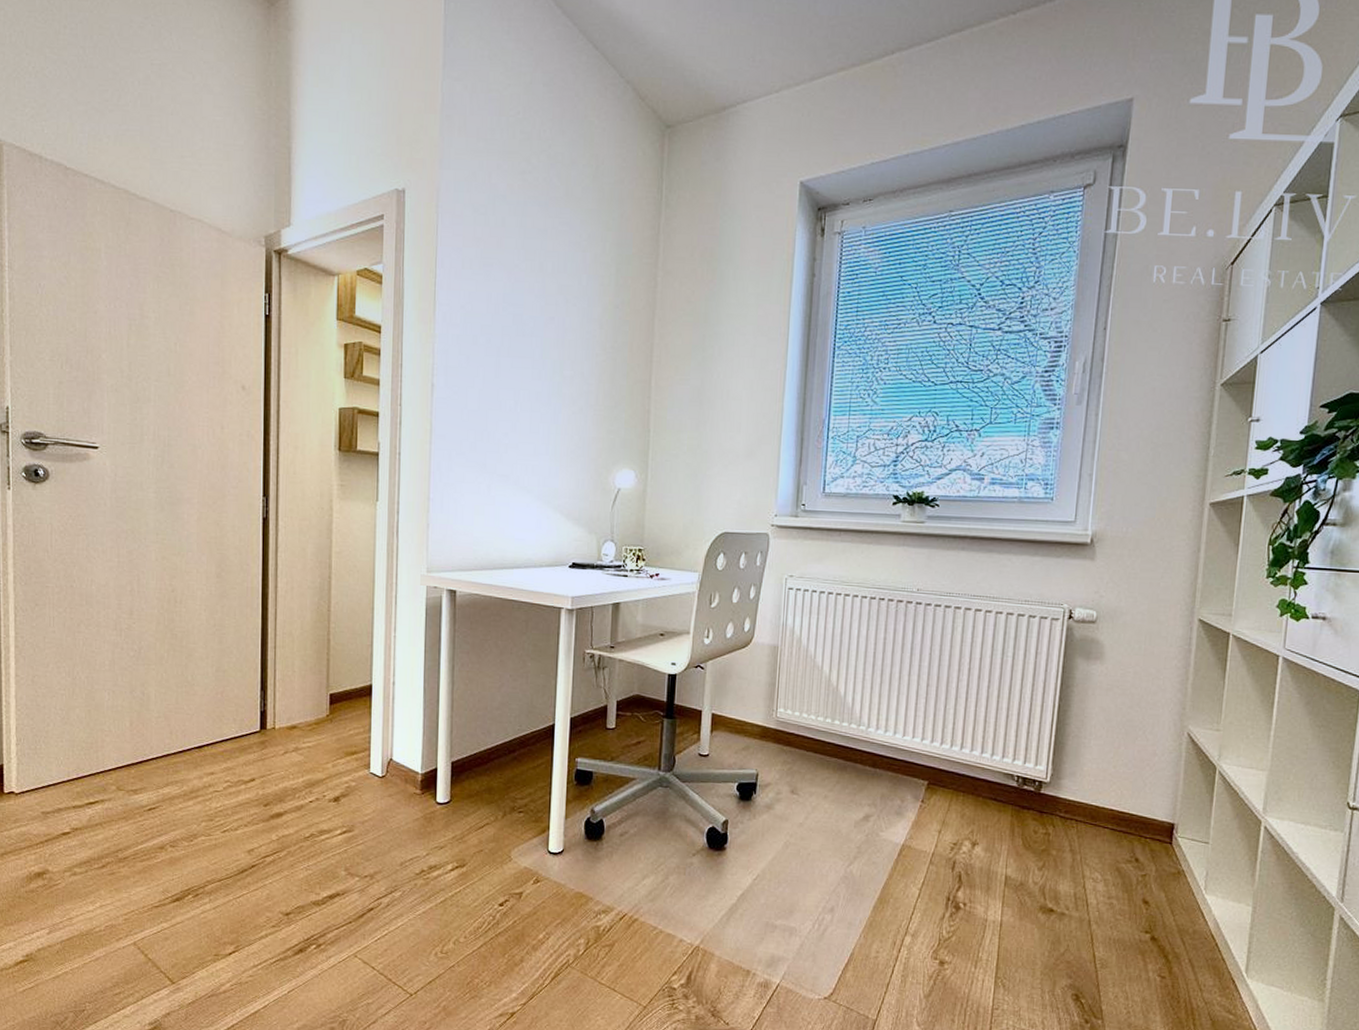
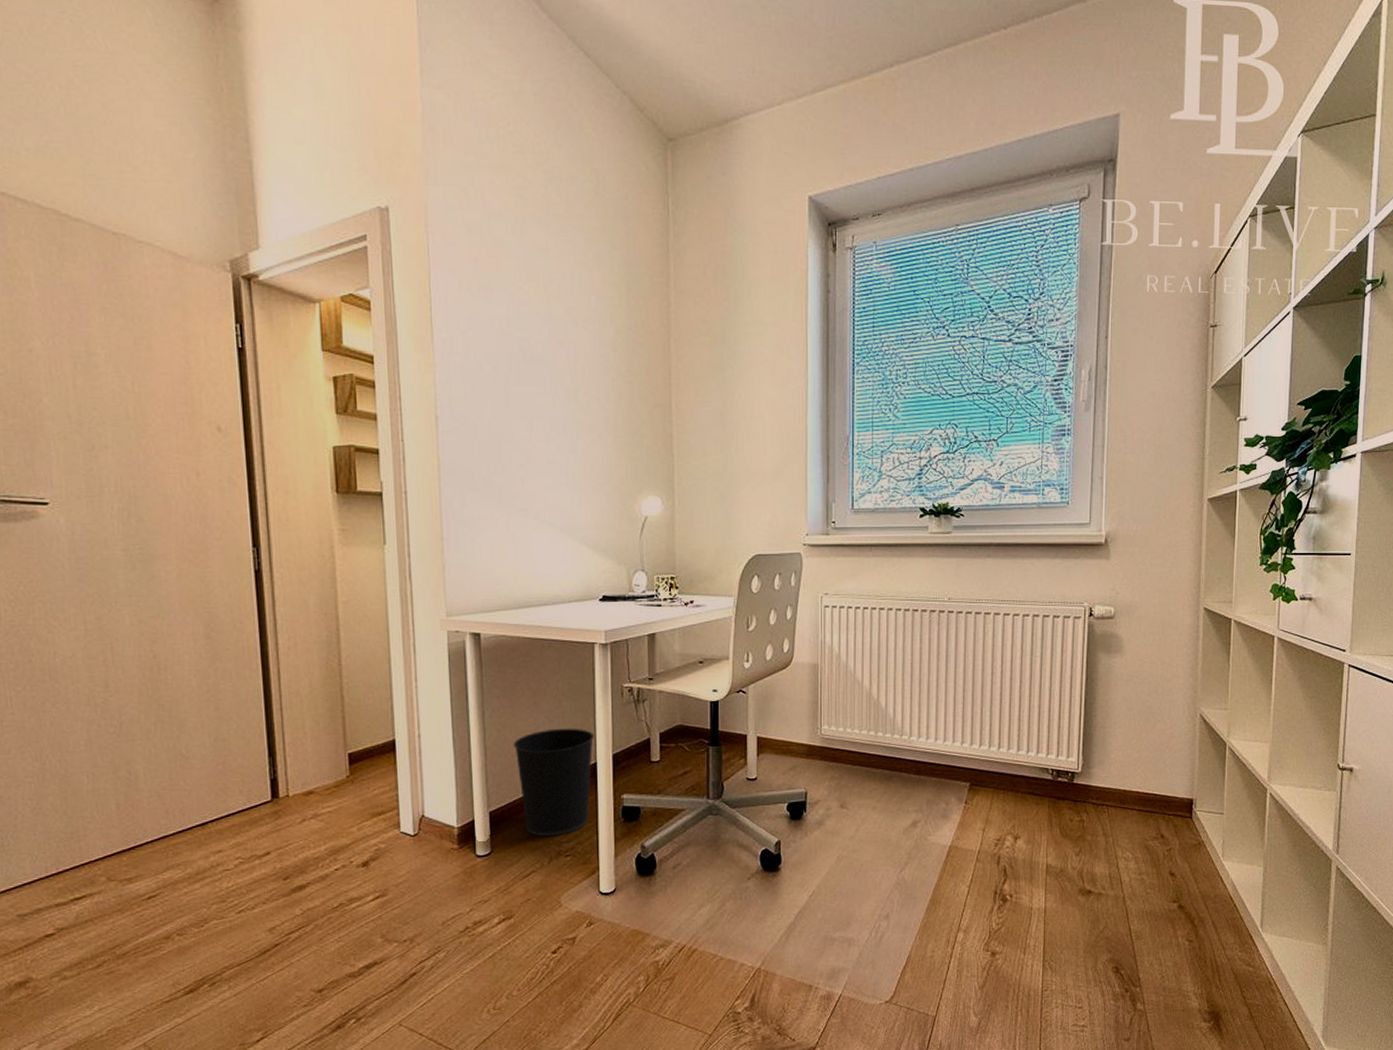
wastebasket: none [478,687,555,792] -> present [513,728,595,837]

